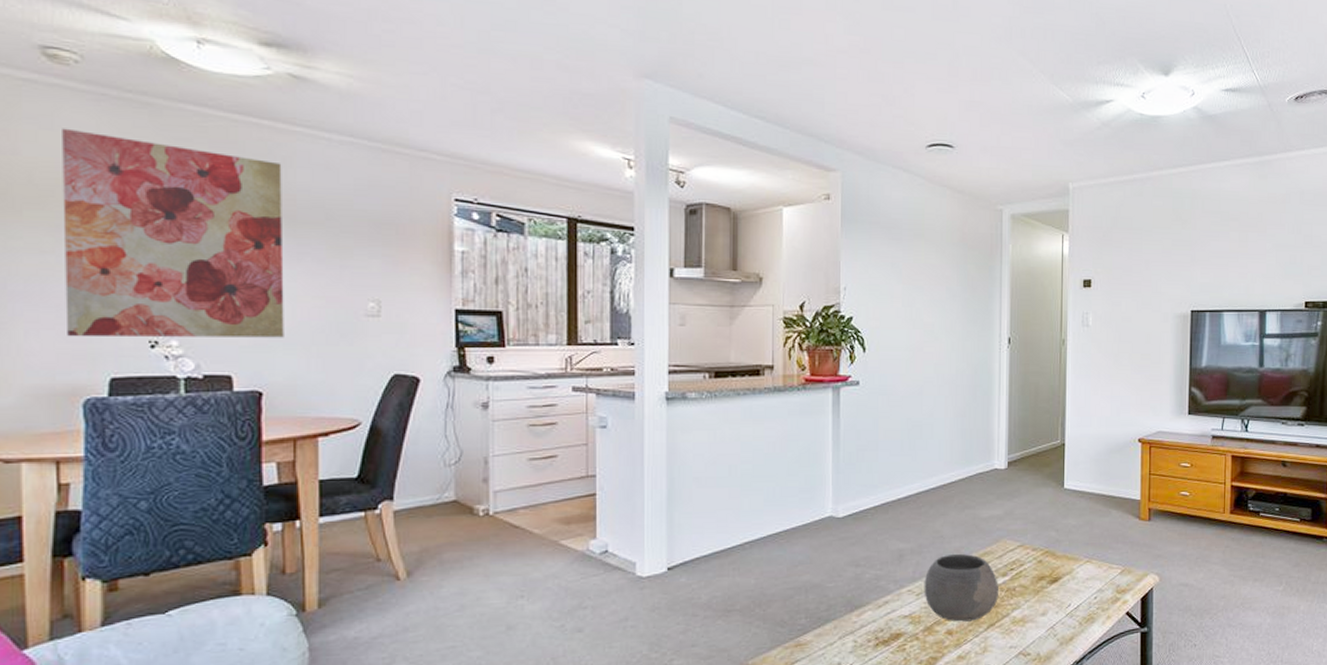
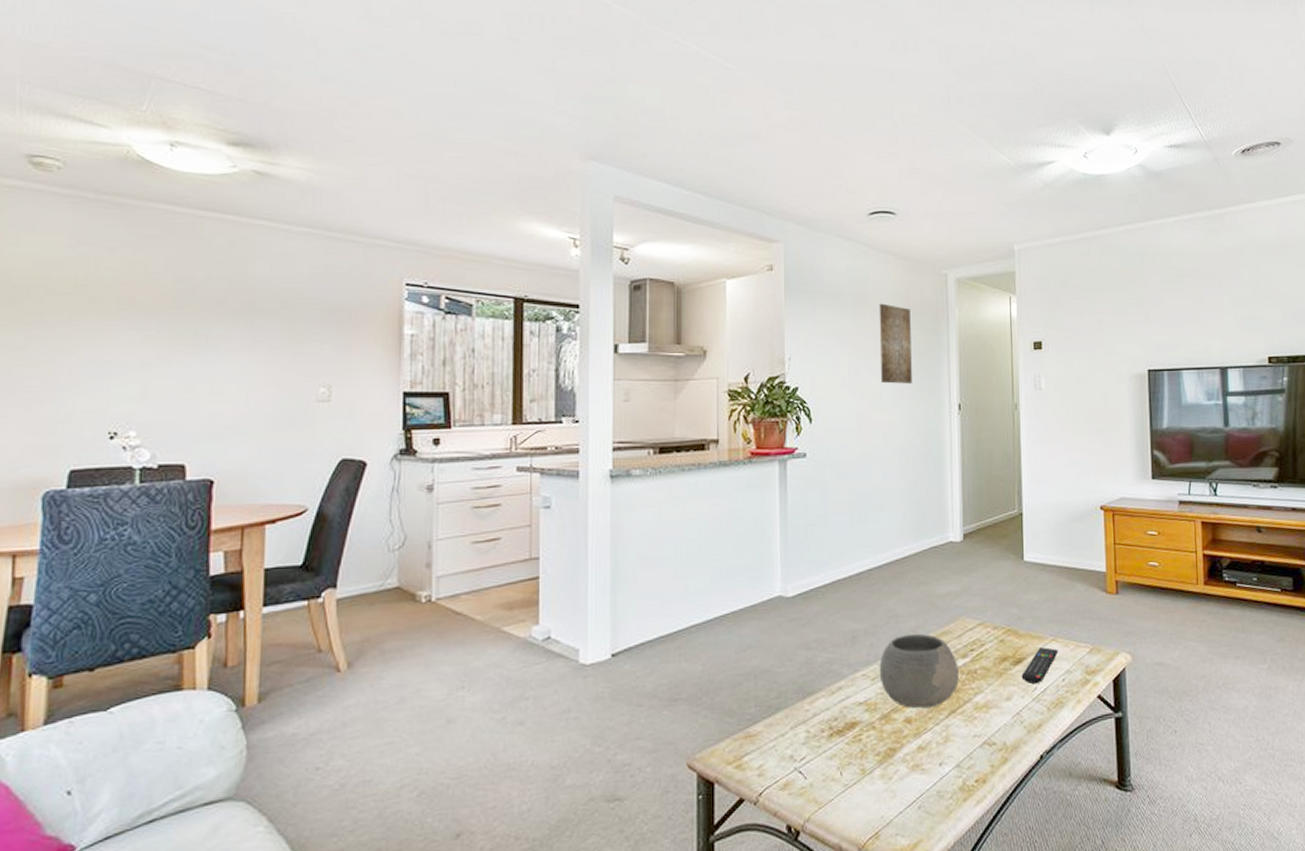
wall art: present [62,128,284,338] -> none [31,230,243,431]
wall art: none [933,236,965,317] -> present [879,303,912,384]
remote control: none [1056,567,1092,602] -> present [1021,646,1058,684]

